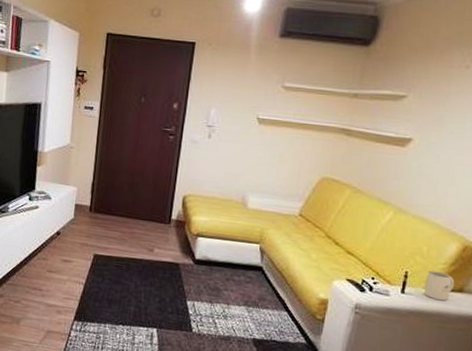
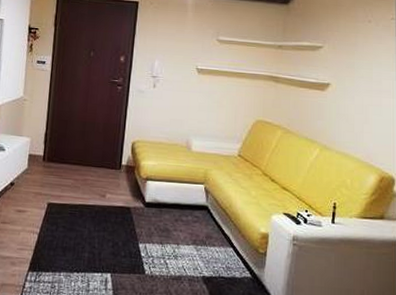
mug: present [424,270,455,301] -> none [351,200,376,228]

